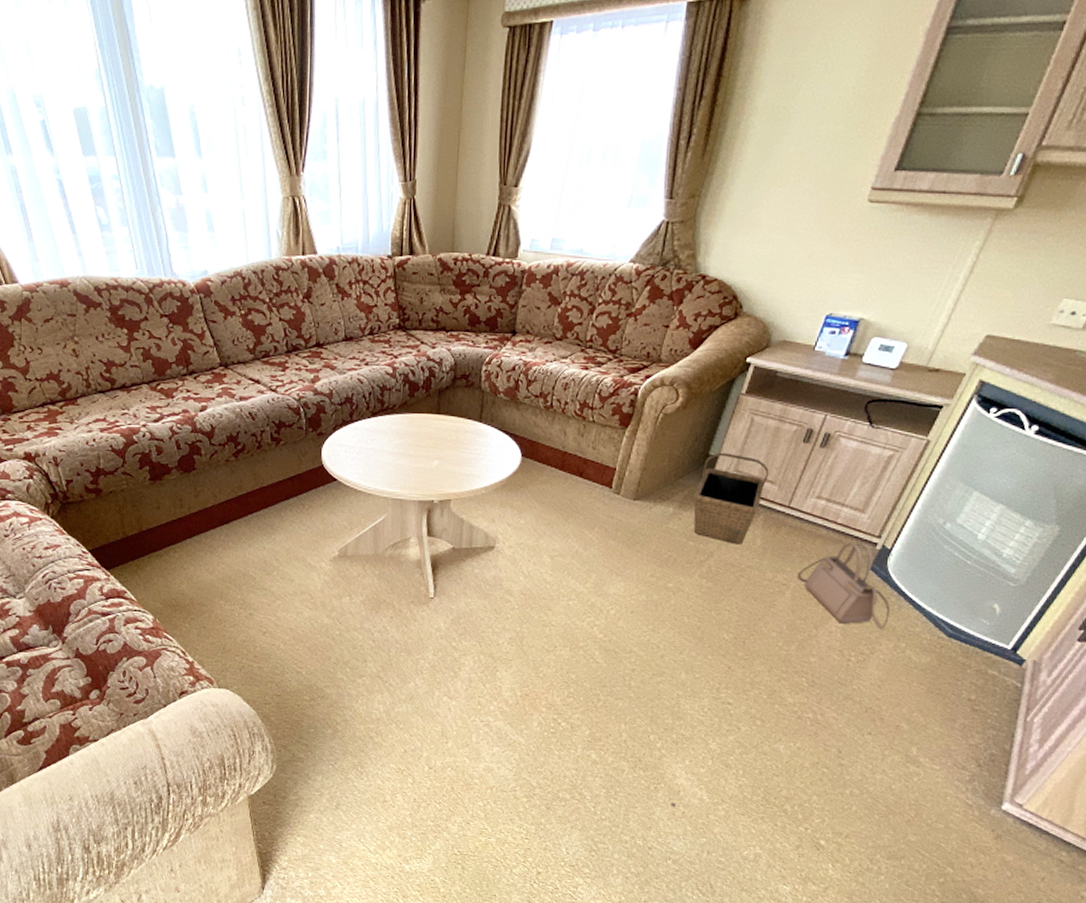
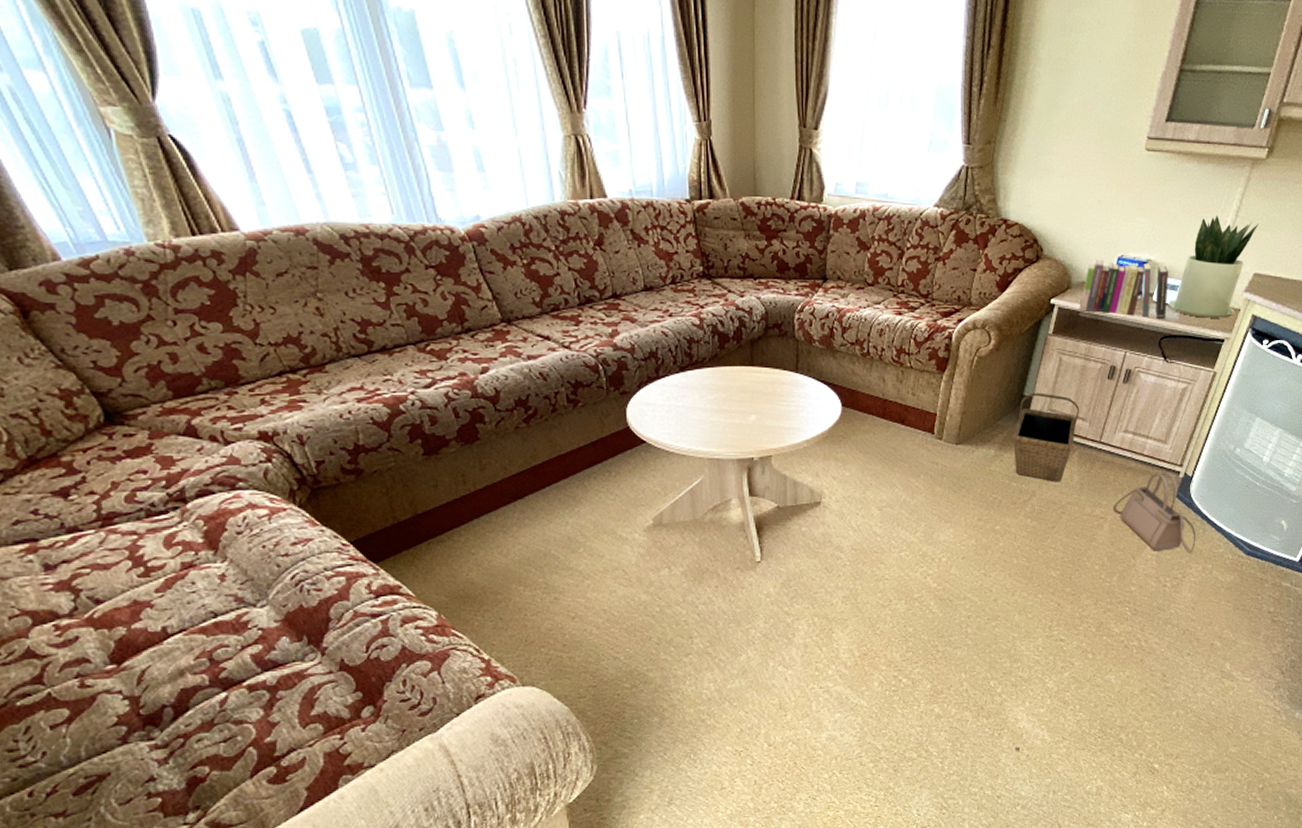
books: none [777,318,883,382] -> present [1079,260,1168,319]
planter: none [880,272,997,383] -> present [1168,216,1258,318]

